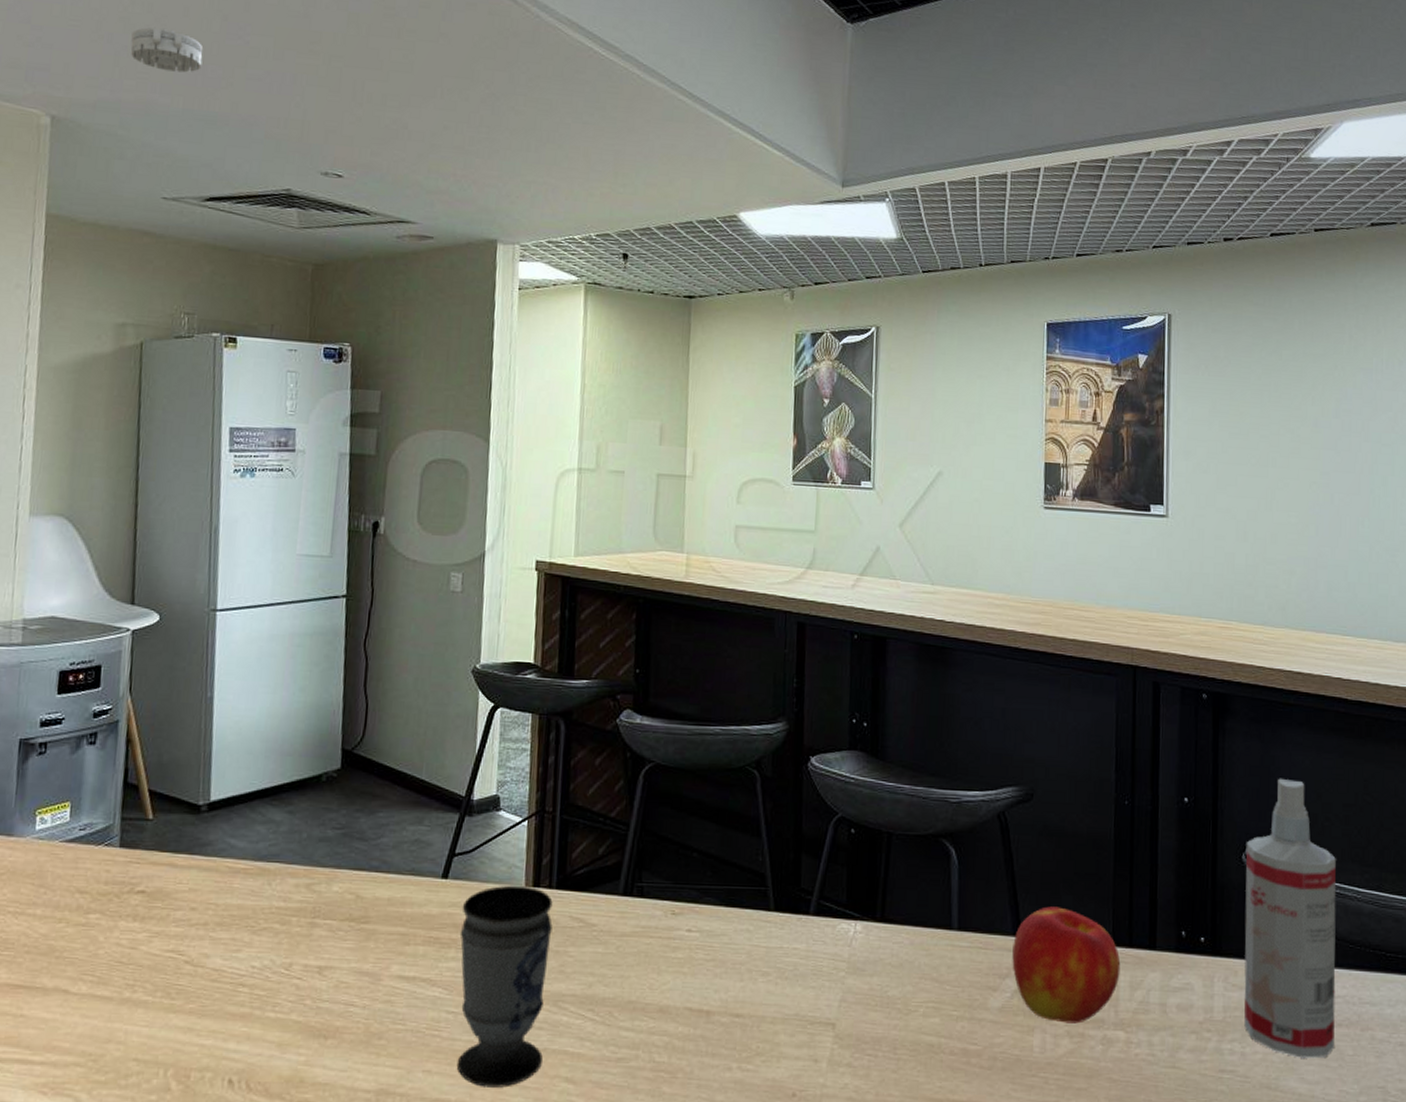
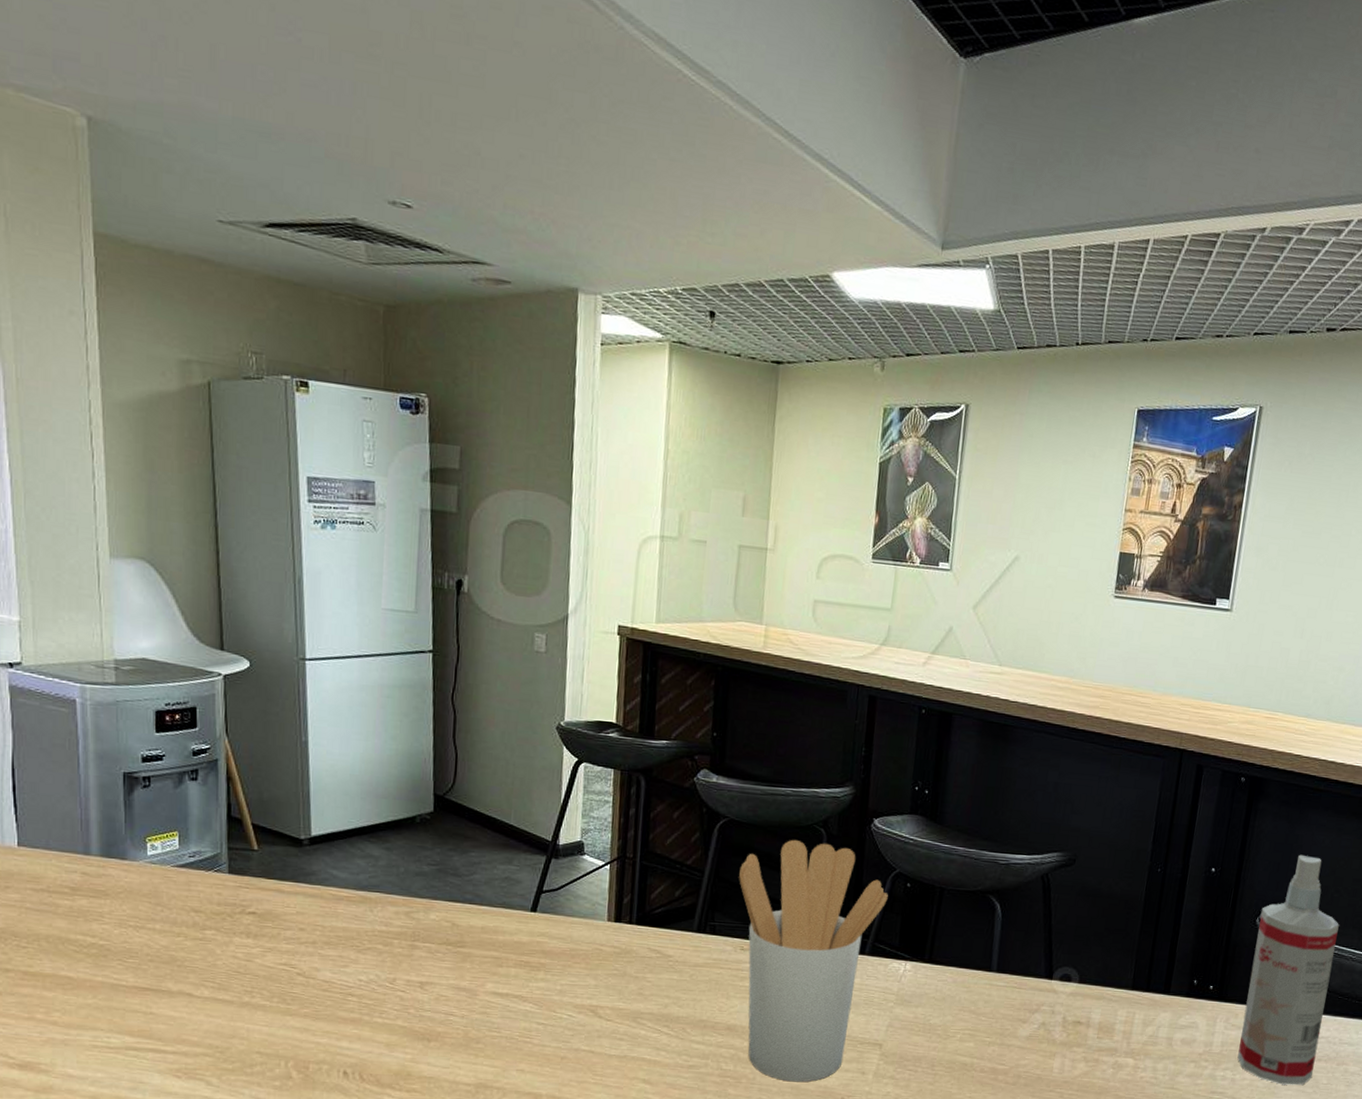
smoke detector: present [130,27,203,73] -> none [168,14,250,74]
cup: present [456,885,553,1088] -> none [546,919,633,1086]
utensil holder: none [667,783,831,1075] -> present [739,839,888,1082]
apple: present [1012,906,1121,1024] -> none [1041,955,1137,1051]

